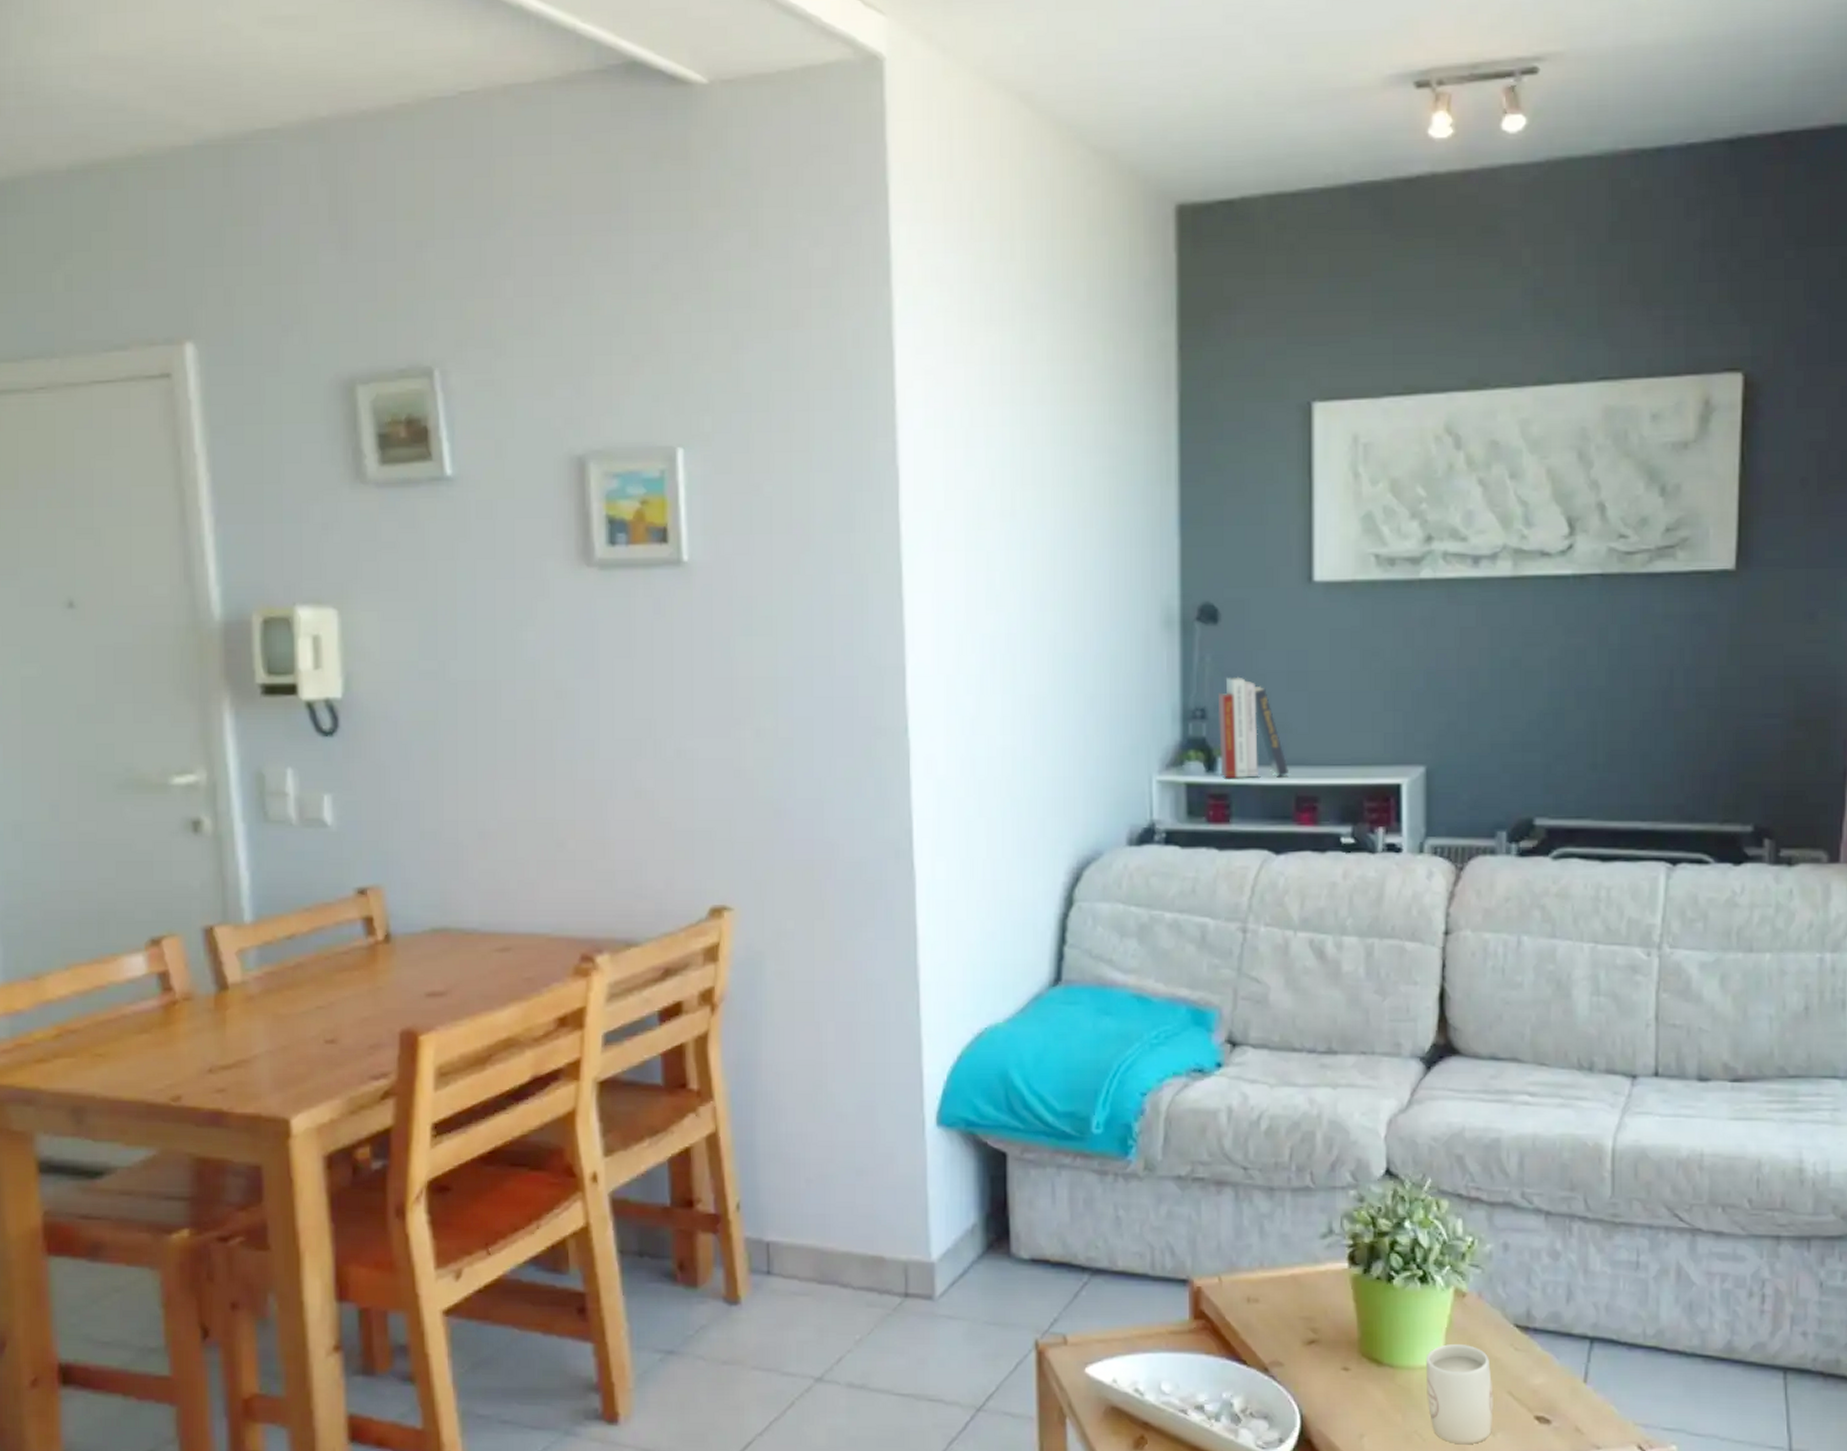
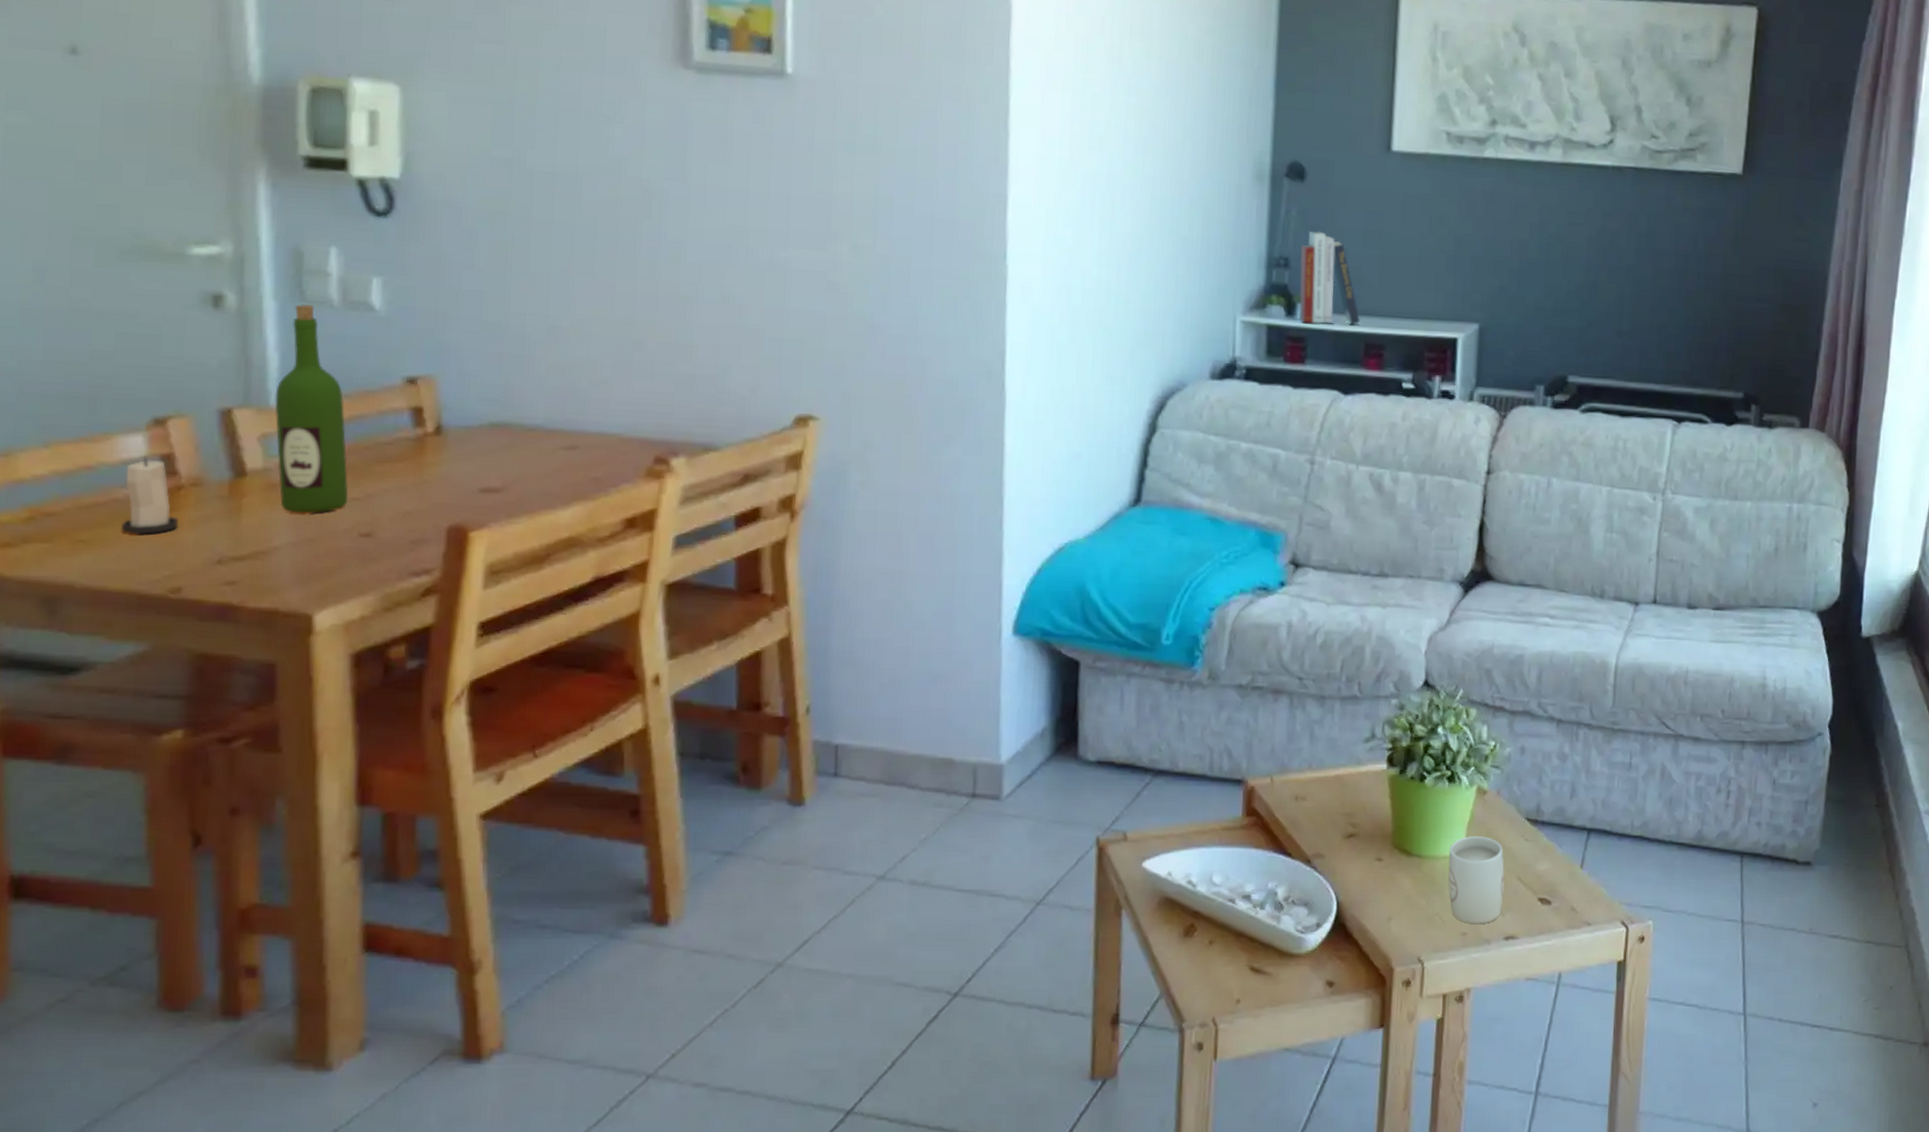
candle: none [129,975,176,1048] -> present [120,456,179,535]
wine bottle: none [248,825,314,1023] -> present [275,304,349,514]

